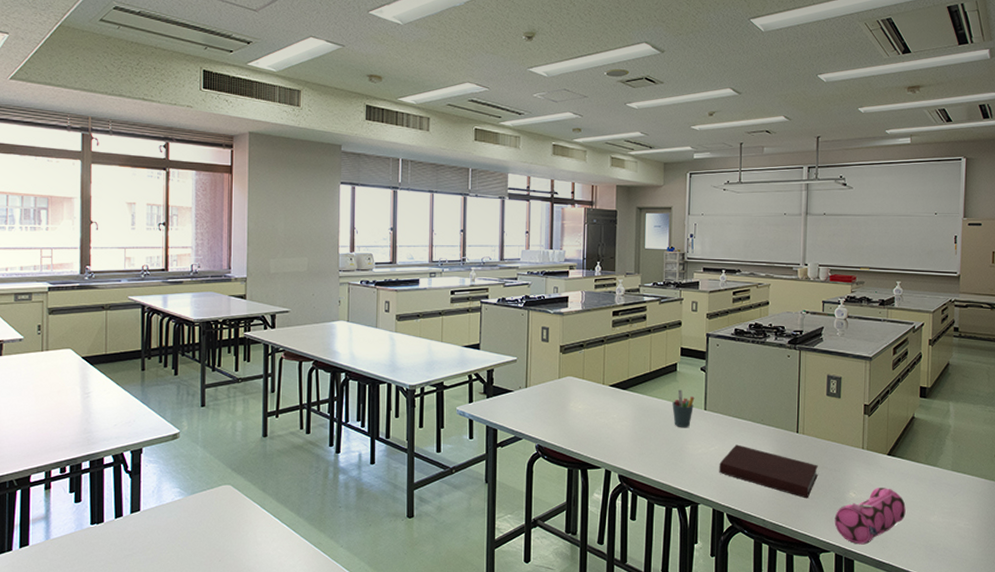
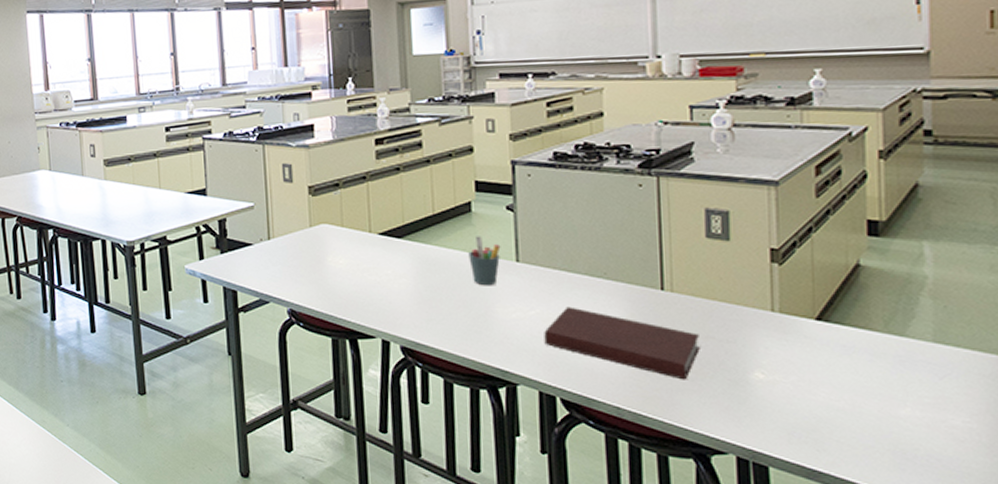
pencil case: present [834,488,906,545] -> none [731,366,854,446]

